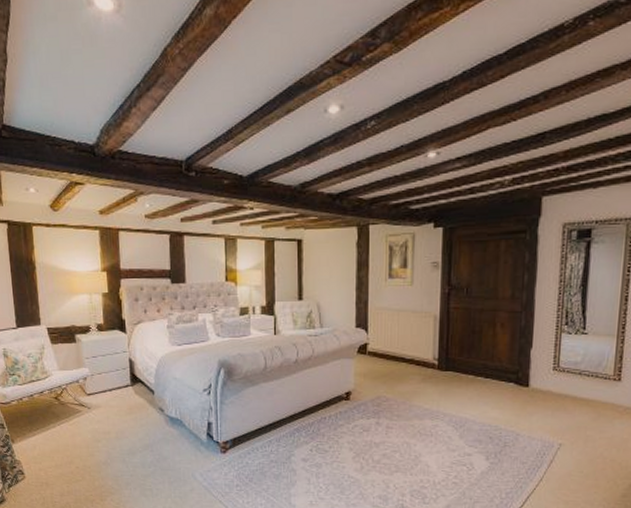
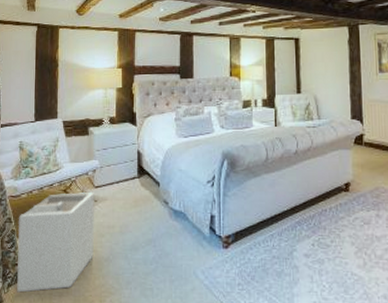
laundry hamper: none [11,400,91,492] -> present [17,192,95,293]

